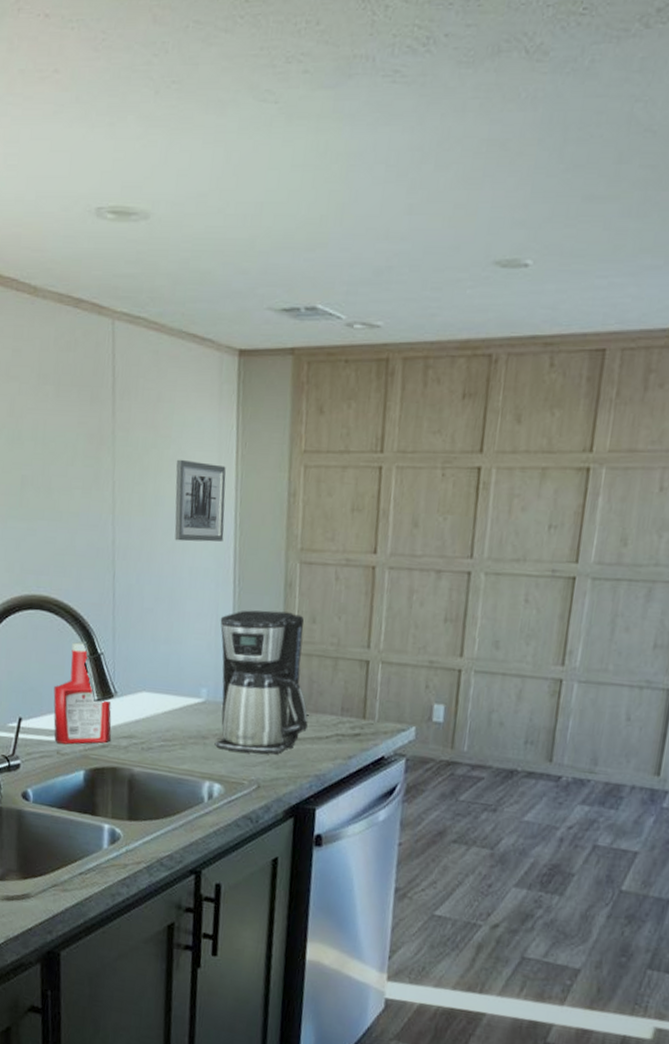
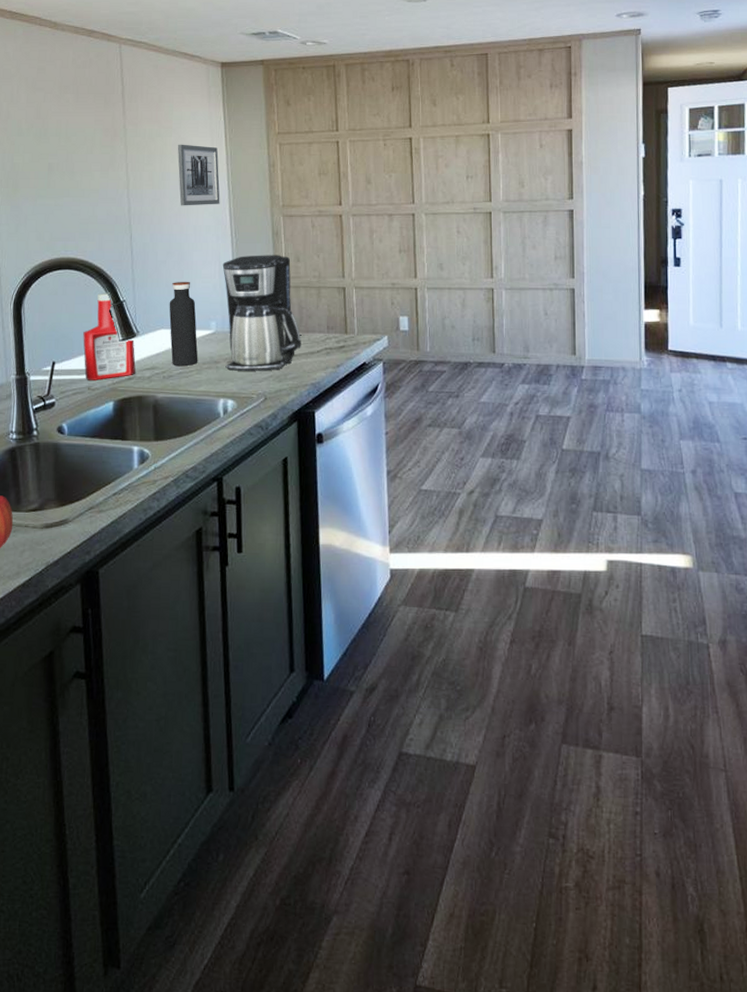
water bottle: none [152,635,185,739] -> present [169,281,198,367]

